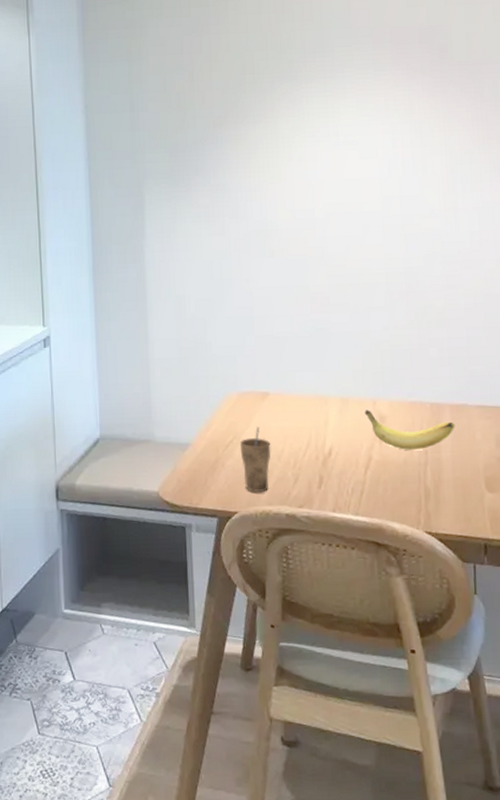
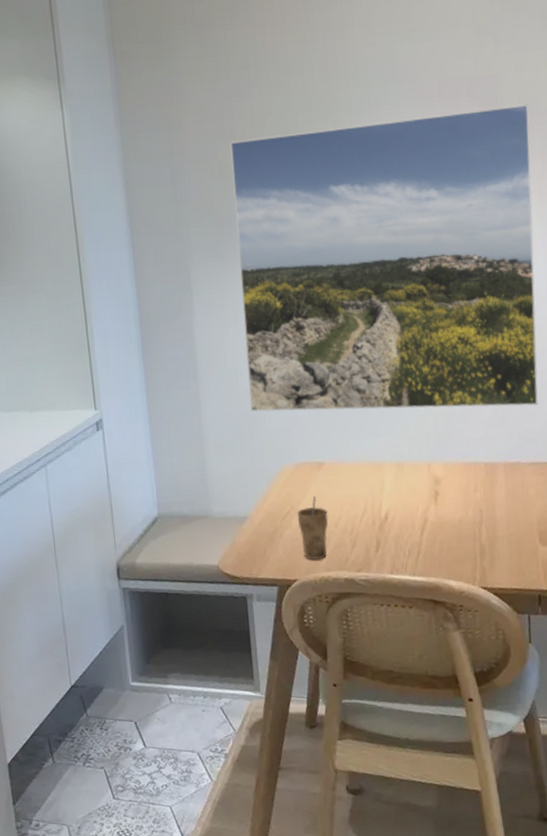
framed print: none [188,53,486,348] -> present [230,104,538,412]
banana: present [365,410,455,450] -> none [420,473,509,510]

